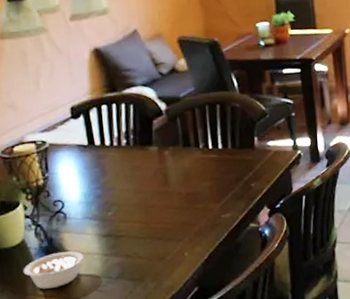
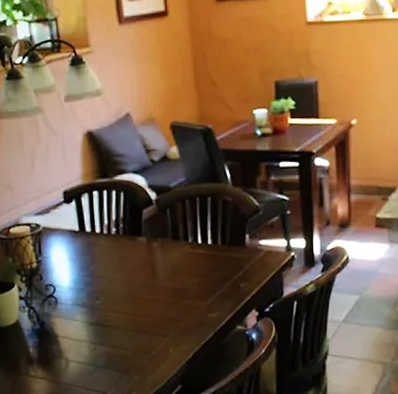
legume: present [23,251,84,289] -> none [17,336,73,370]

